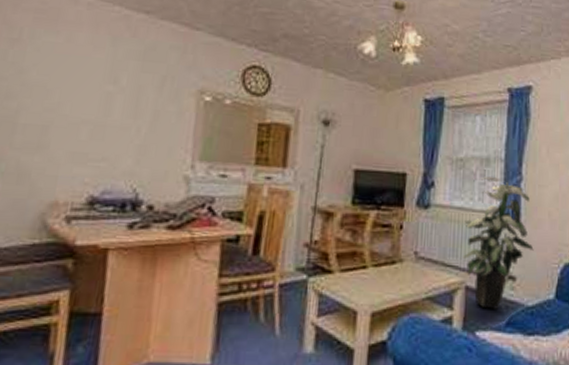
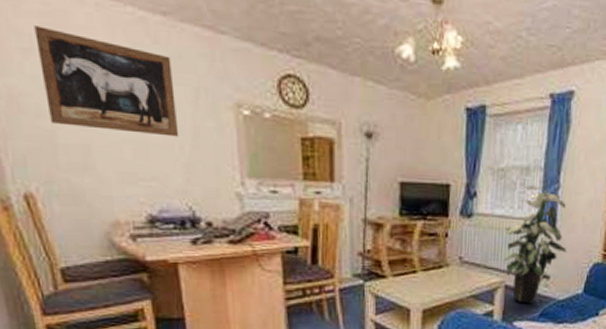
wall art: none [17,20,146,120] -> present [34,26,179,137]

